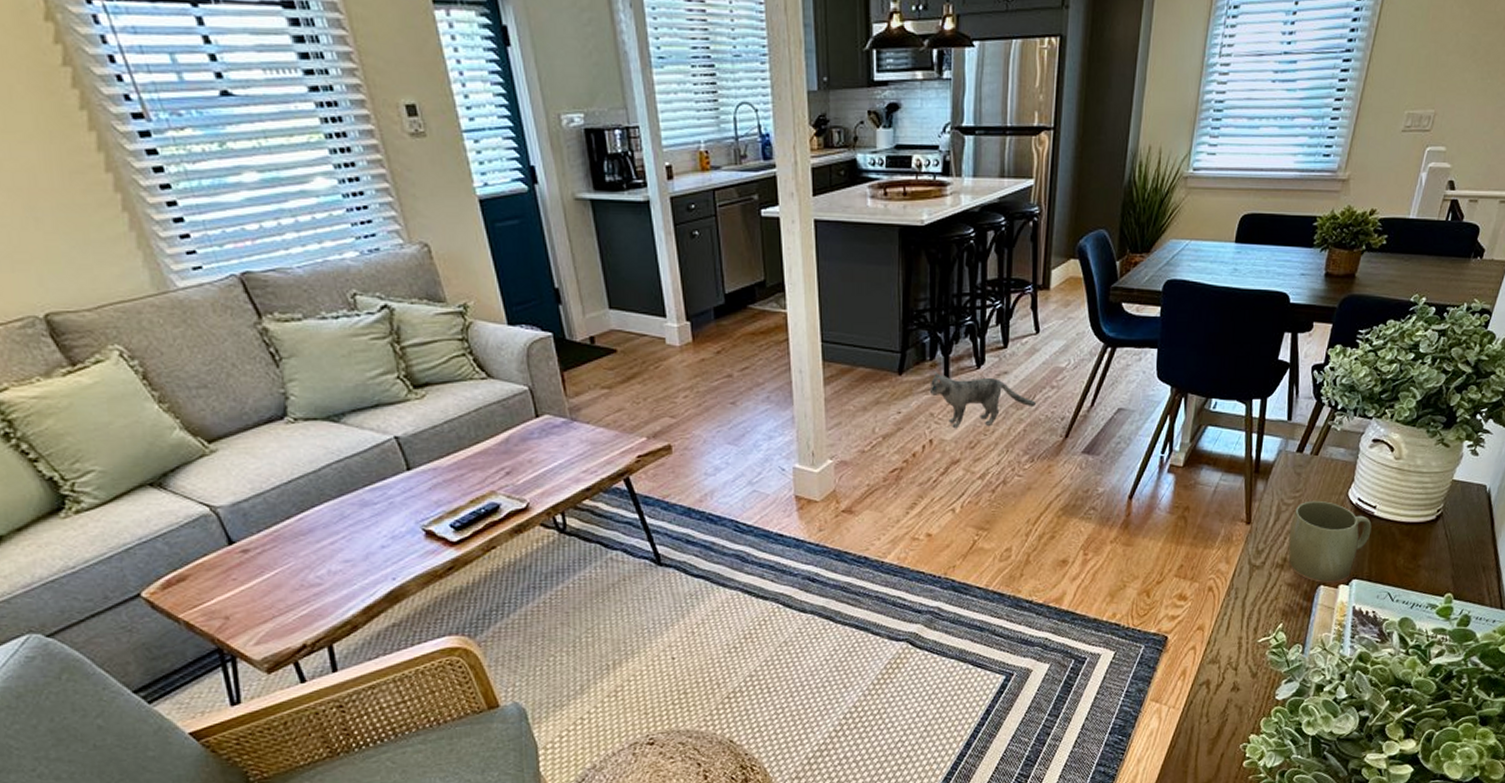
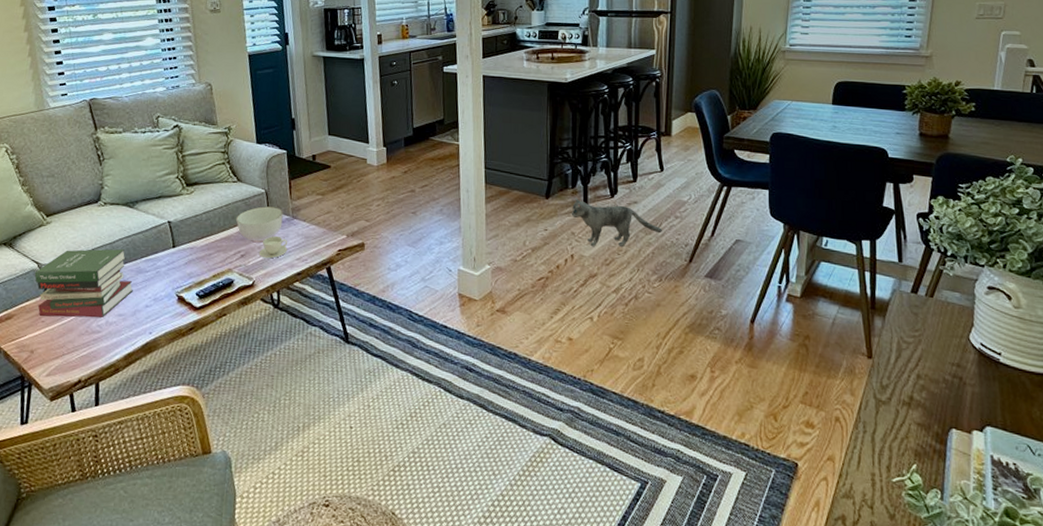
books: none [207,478,360,574] -> present [34,249,133,318]
bowl: none [491,408,558,456] -> present [235,206,283,243]
teacup: none [530,446,569,474] -> present [258,236,288,259]
mug: present [1288,500,1372,584] -> none [912,341,1000,428]

